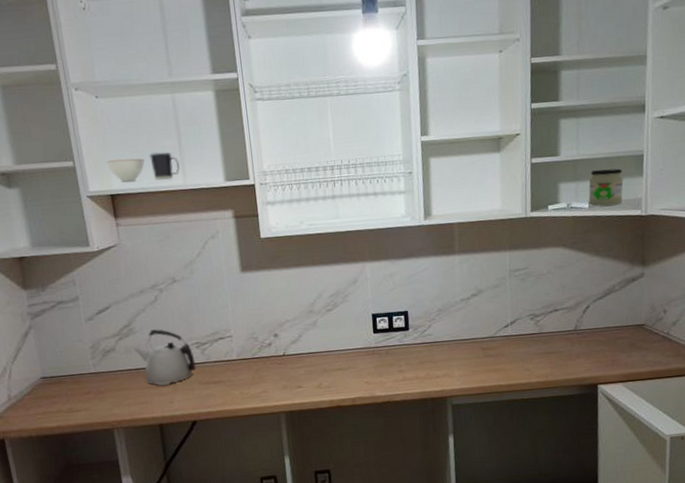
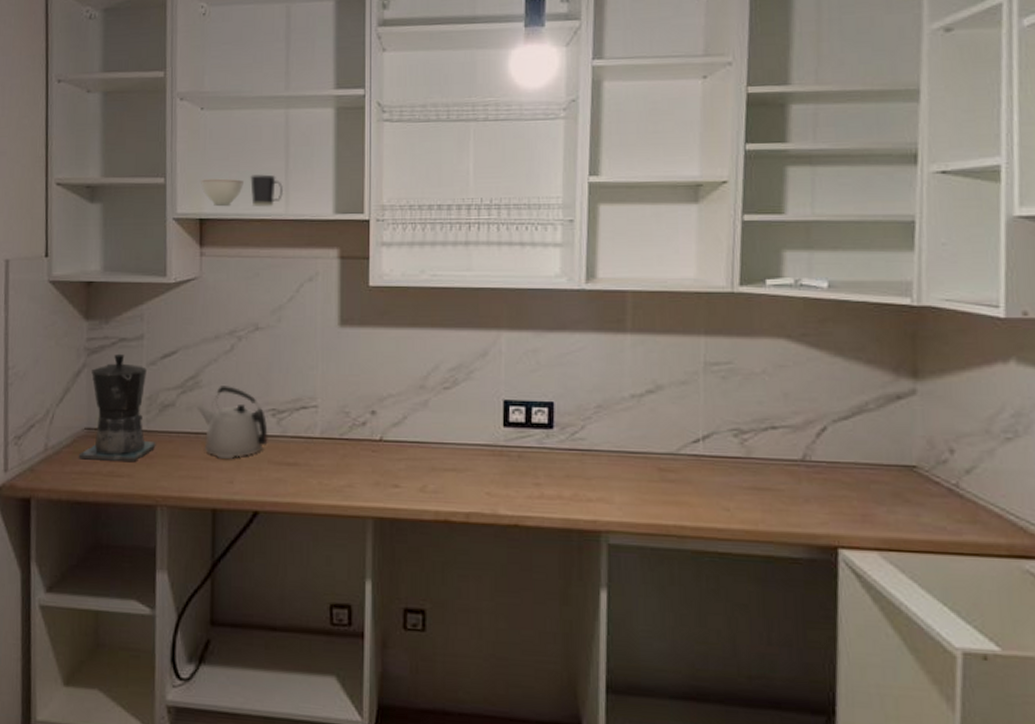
coffee maker: none [37,314,105,403] -> present [78,353,156,463]
jar: present [588,168,624,207] -> none [828,237,883,288]

